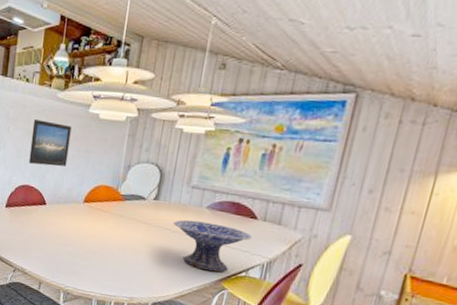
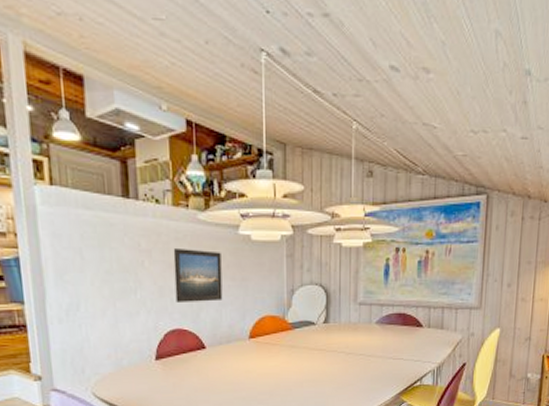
decorative bowl: present [174,219,252,272] -> none [347,338,420,387]

